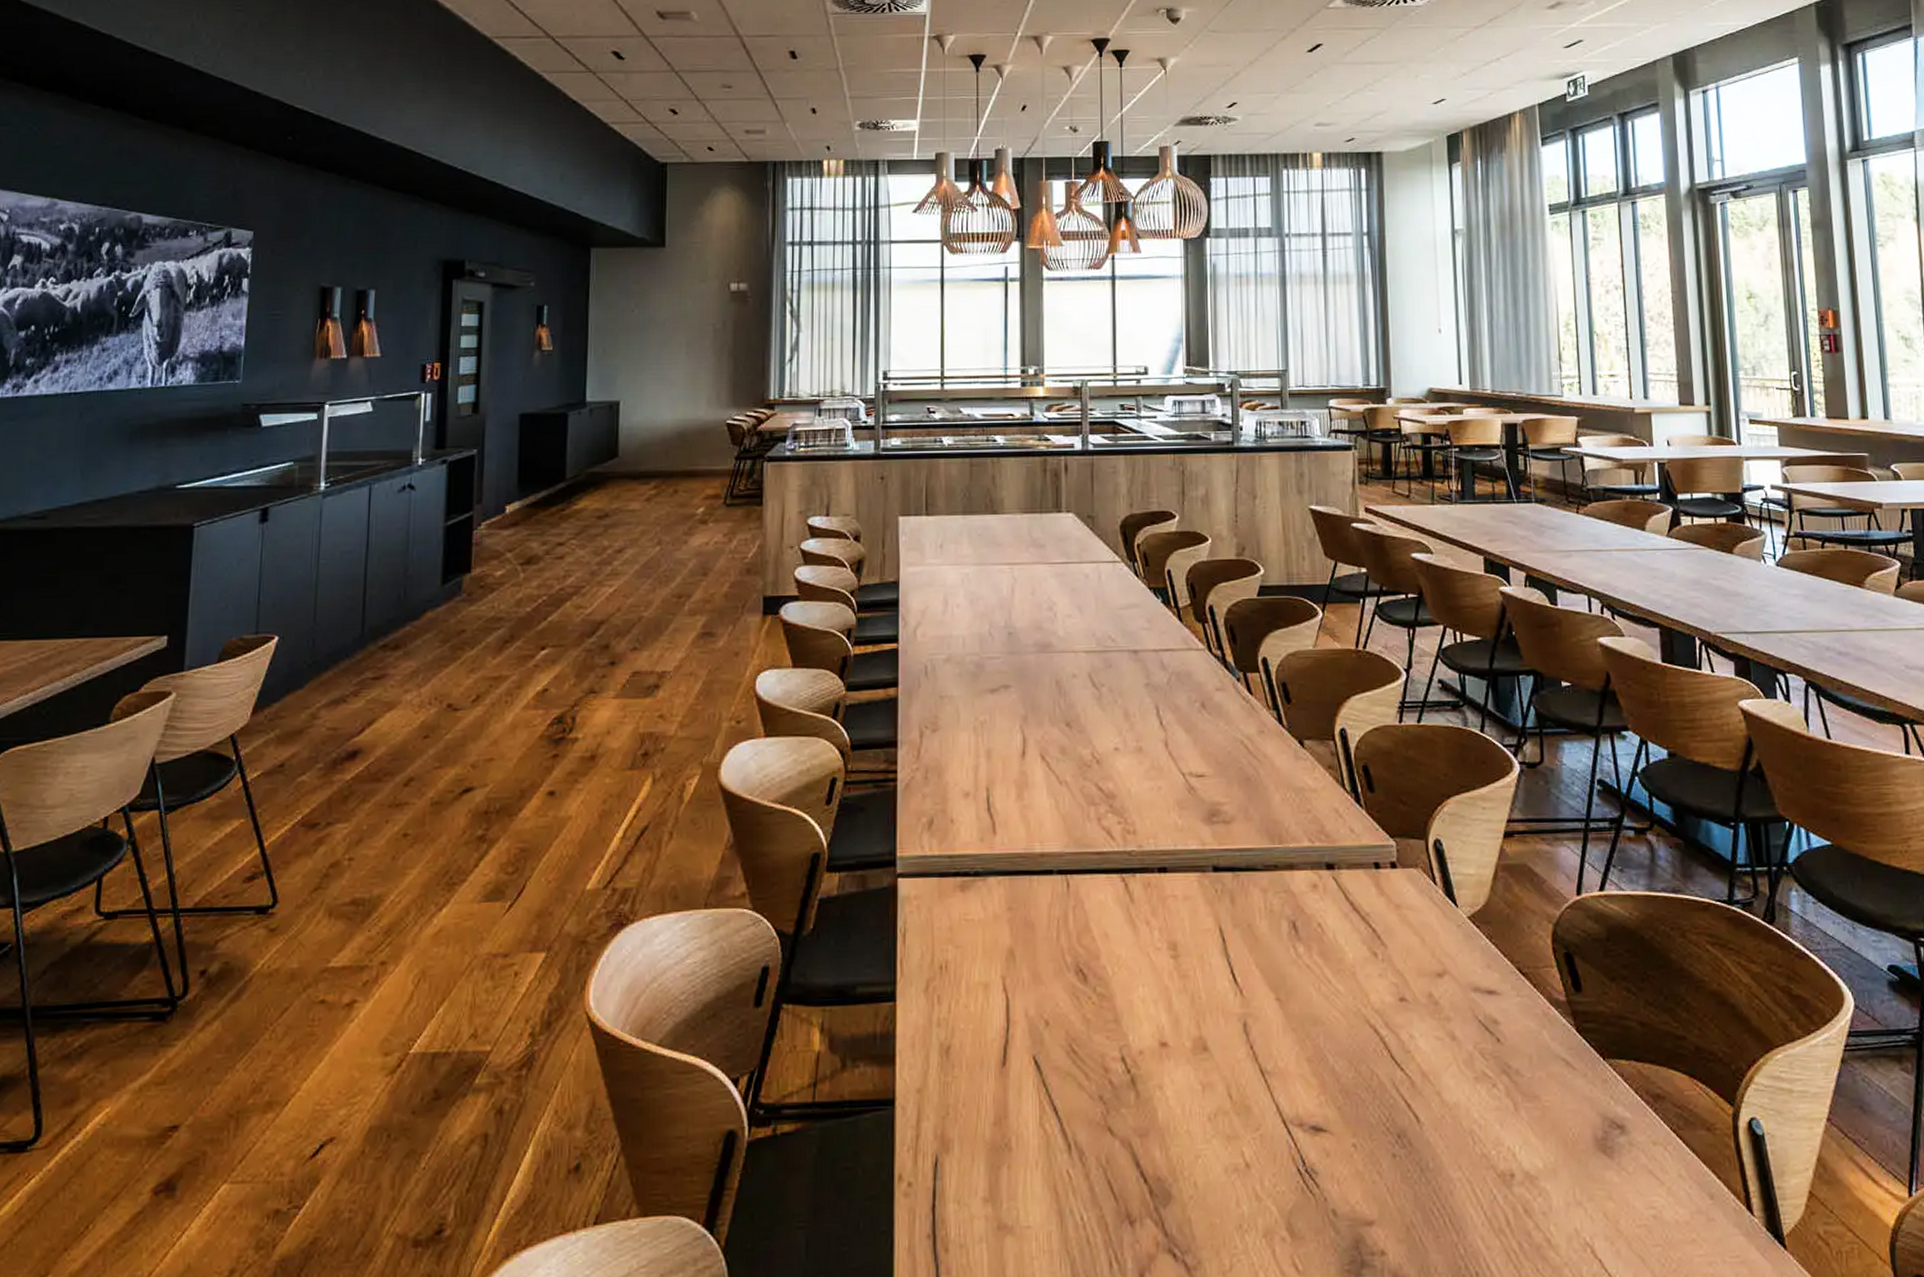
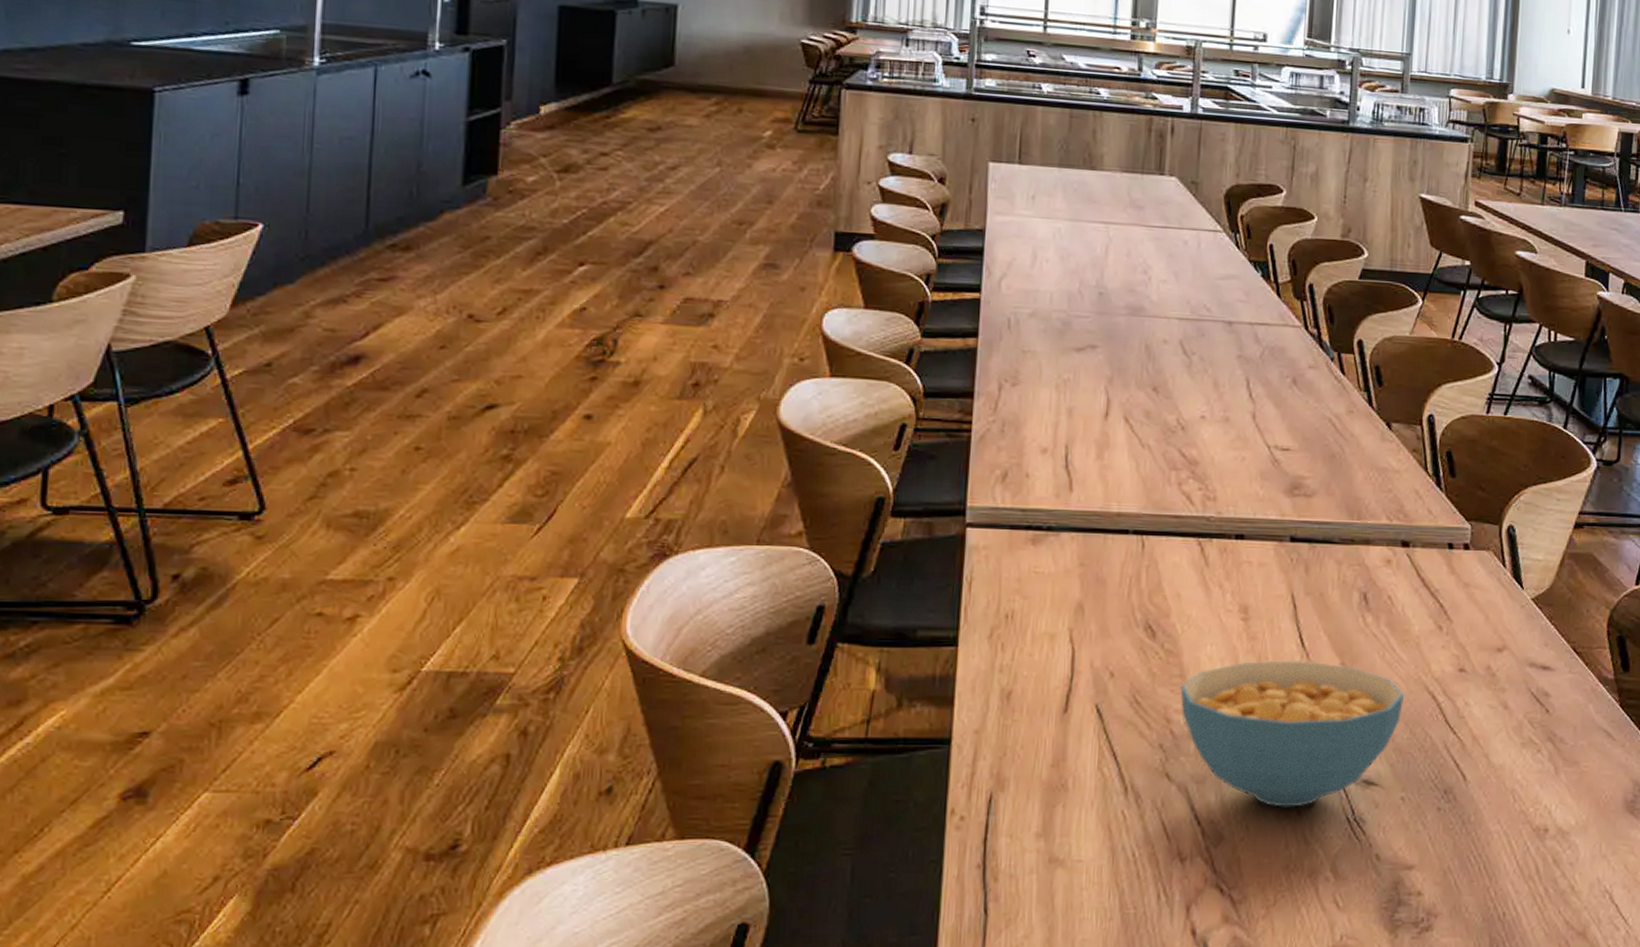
cereal bowl: none [1116,998,1346,1160] -> present [1180,660,1405,807]

